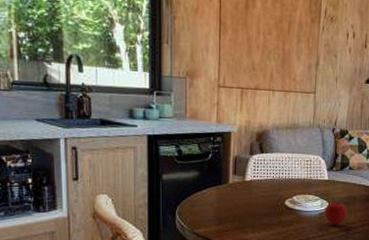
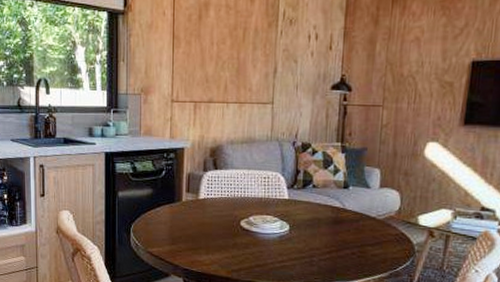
apple: present [324,202,348,225] -> none [285,224,312,251]

